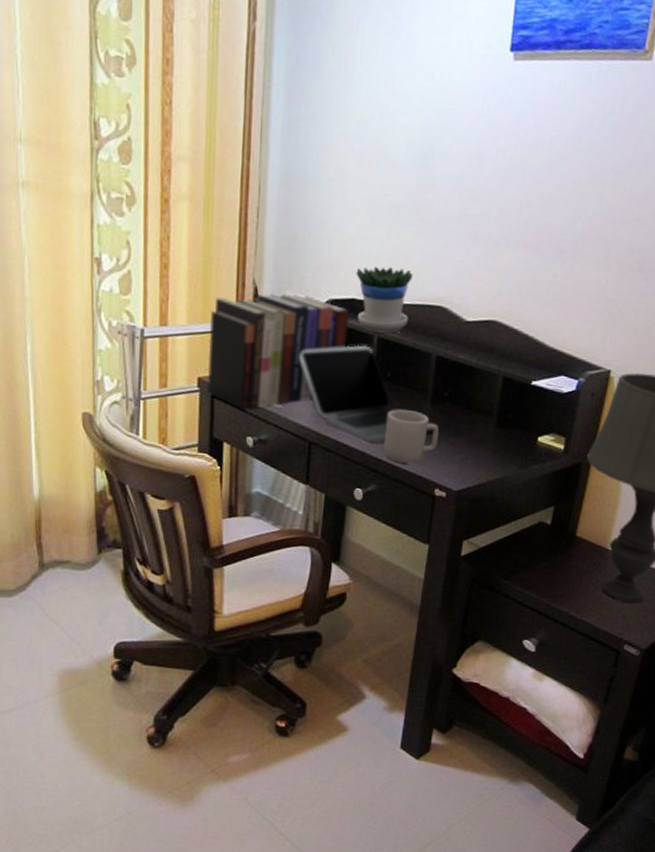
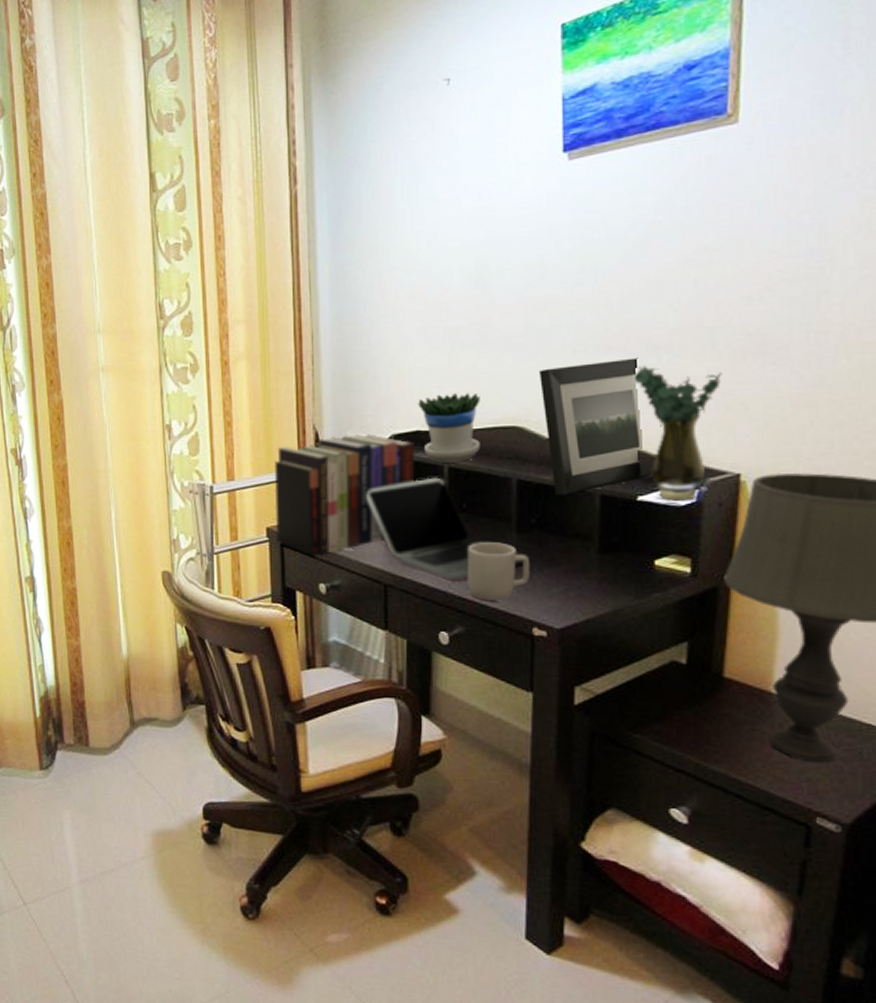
picture frame: none [465,256,559,375] -> present [538,357,662,496]
vase: none [542,266,610,389] -> present [634,366,722,501]

